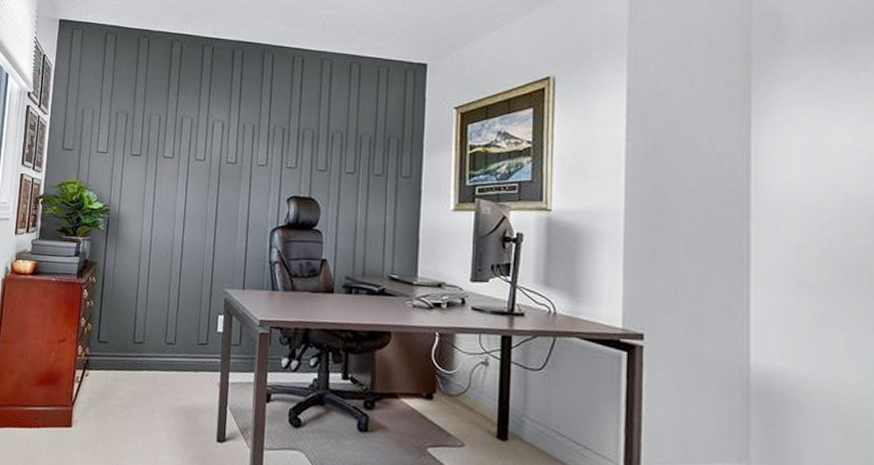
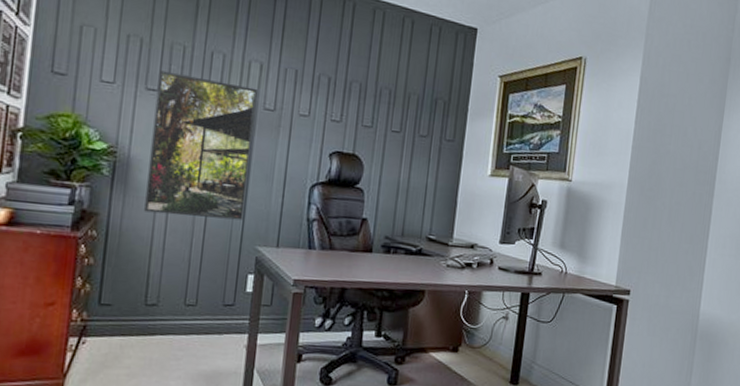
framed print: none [131,138,220,265] -> present [144,70,257,221]

